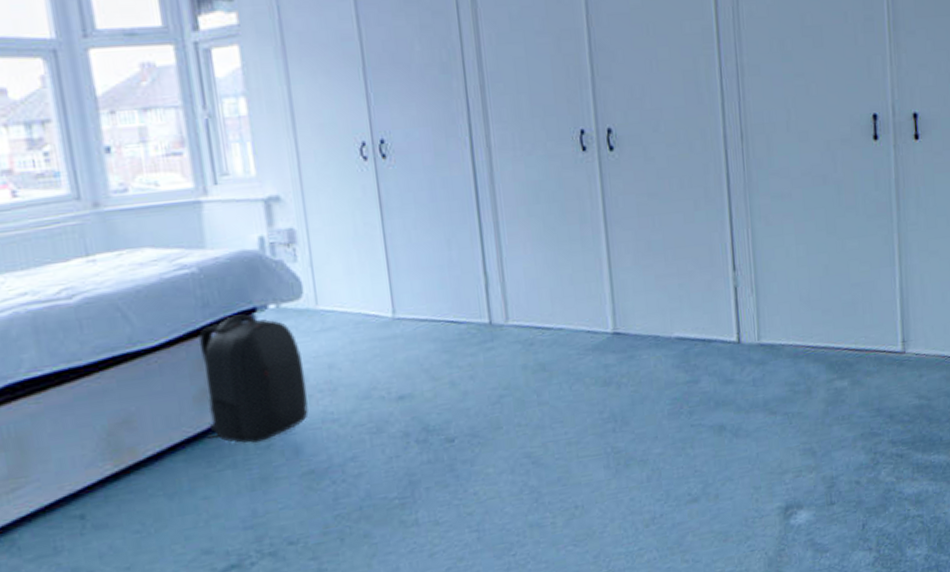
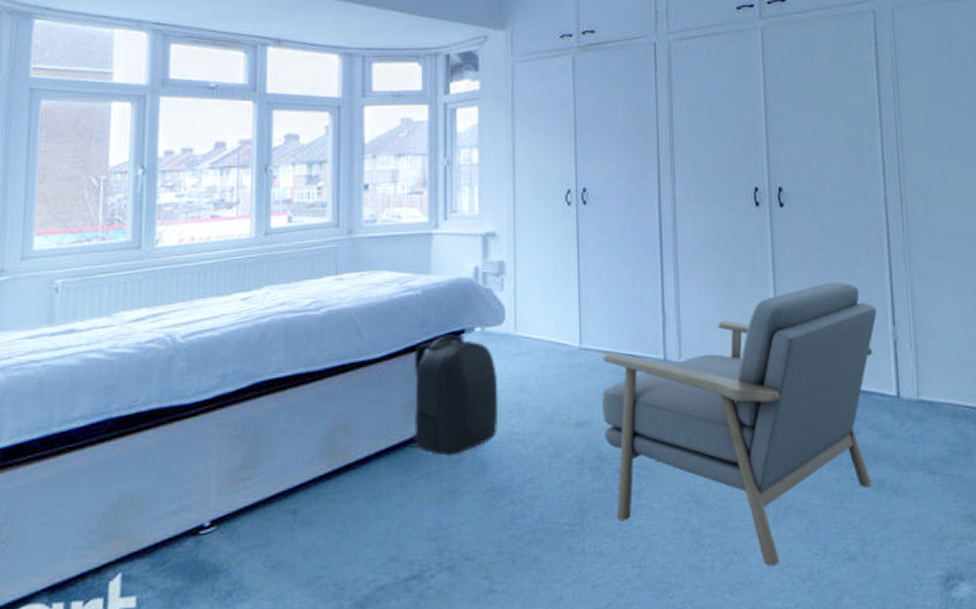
armchair: none [420,228,717,517] -> present [602,281,877,567]

